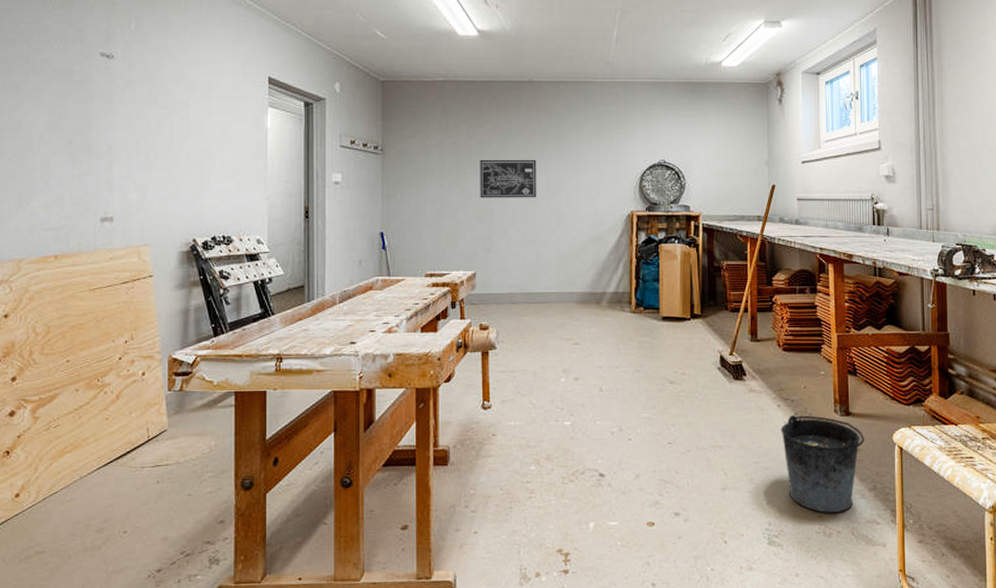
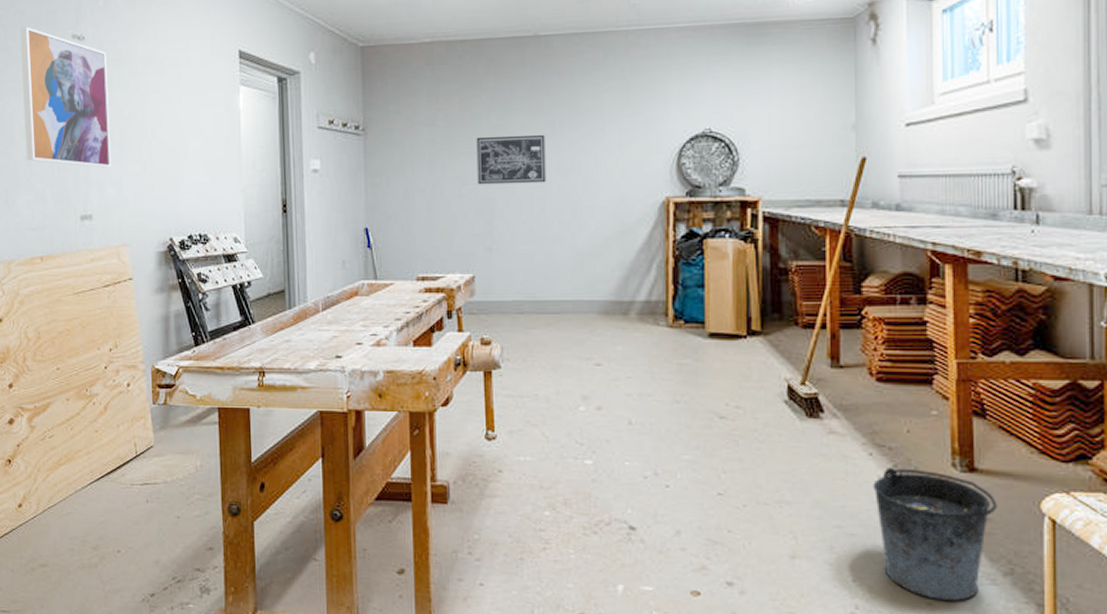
wall art: none [44,42,137,174] -> present [20,26,112,168]

